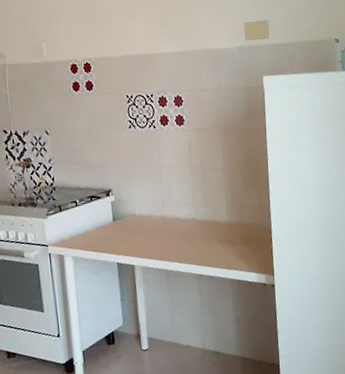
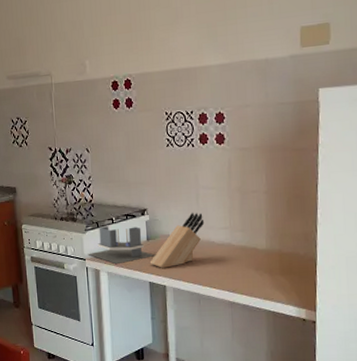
utensil holder: none [50,208,122,248] -> present [88,226,155,265]
knife block: none [116,190,169,248] -> present [149,212,205,268]

